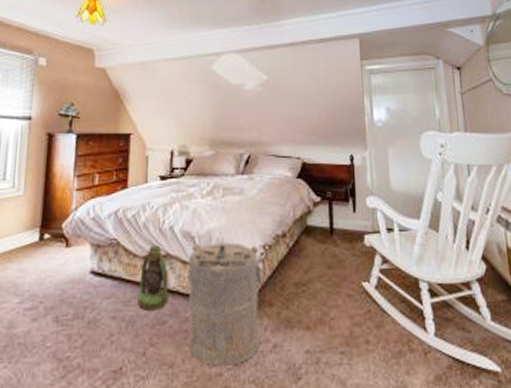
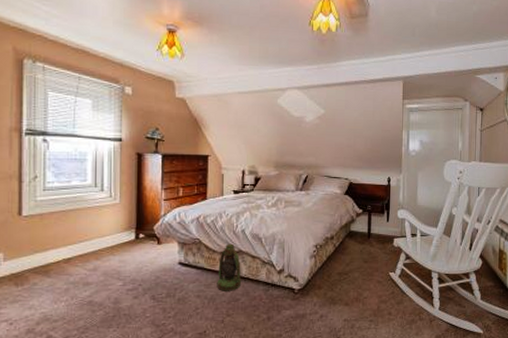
laundry hamper: present [187,243,267,366] -> none [256,243,318,330]

